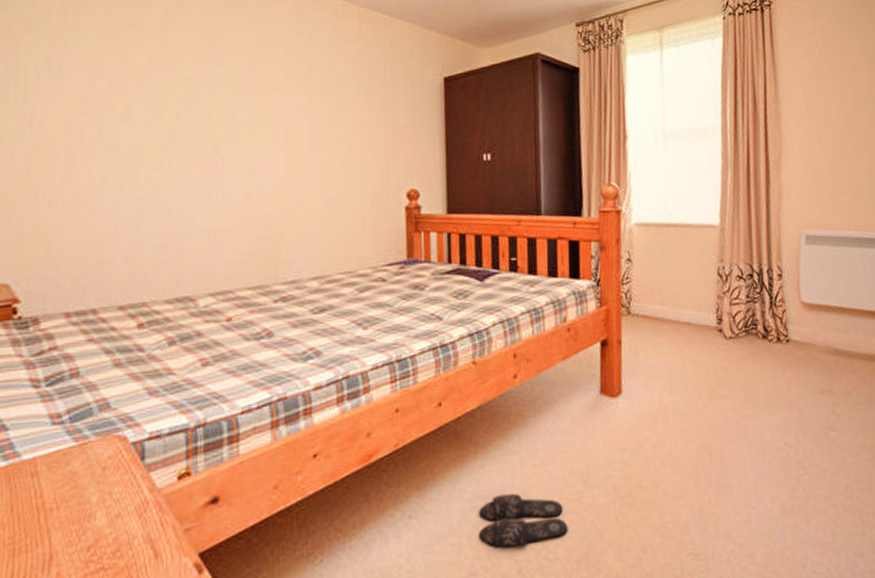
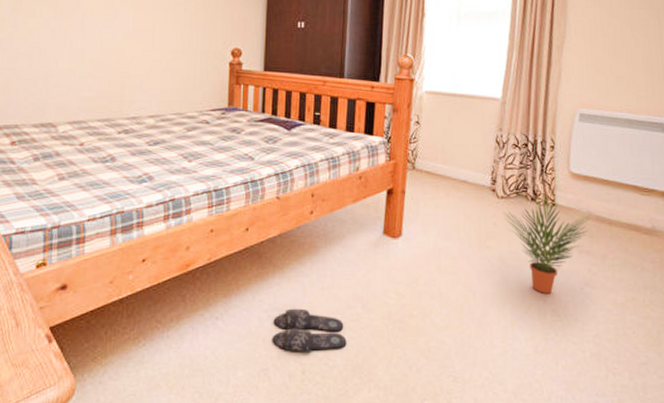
potted plant: none [733,331,828,444] -> present [503,196,590,293]

